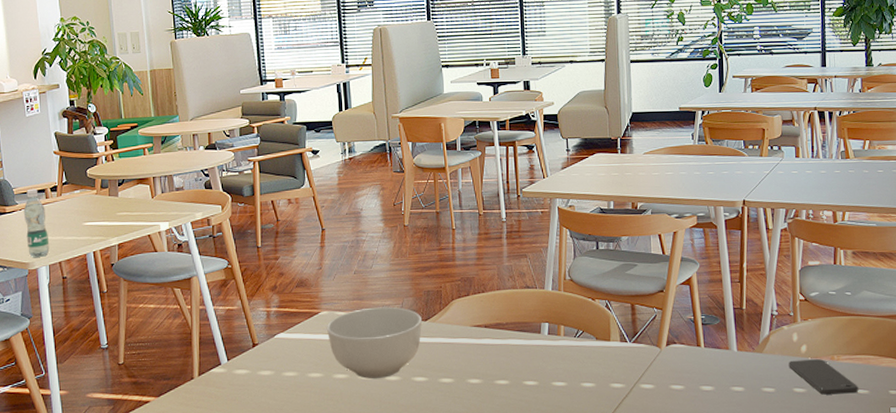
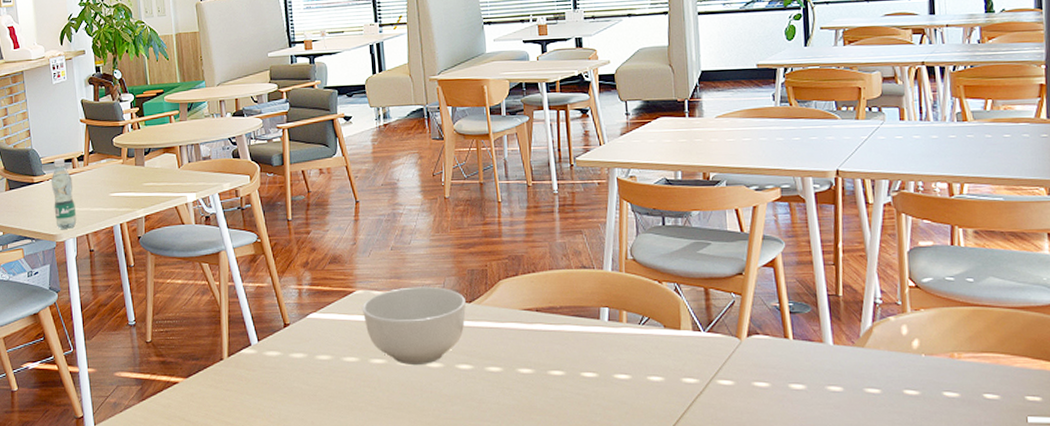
smartphone: present [788,359,859,395] -> none [897,357,987,399]

